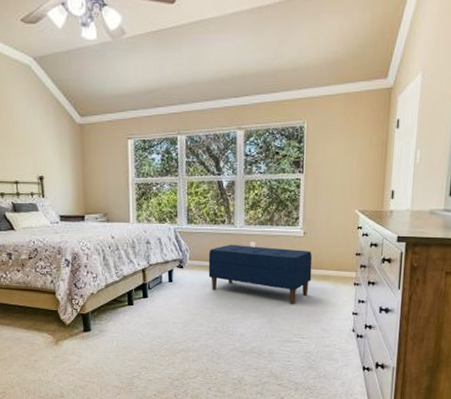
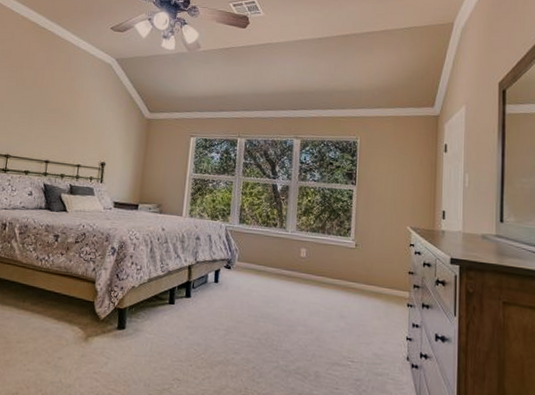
bench: present [208,244,313,304] -> none [256,248,364,321]

